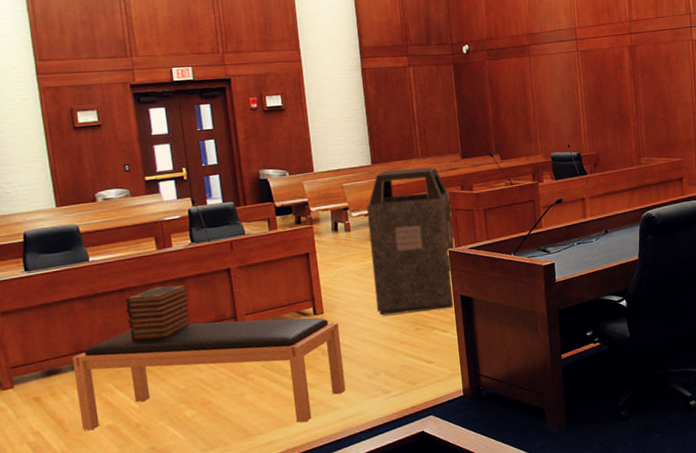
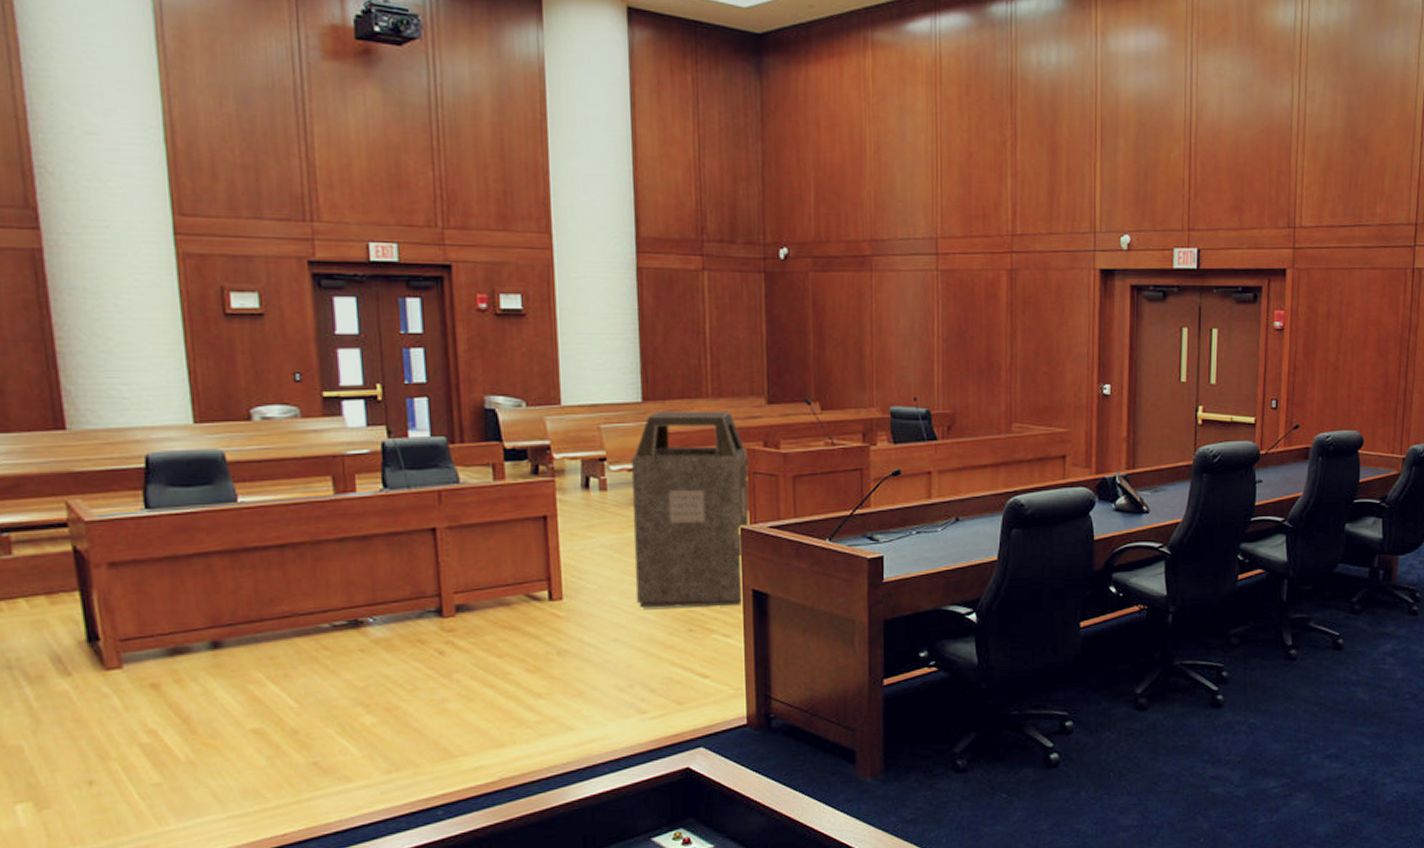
bench: present [72,317,346,431] -> none [208,598,587,745]
book stack: present [125,285,190,341] -> none [286,545,377,616]

